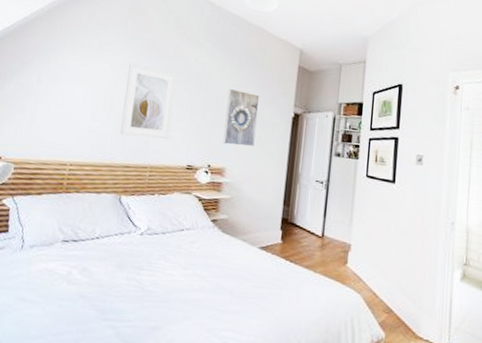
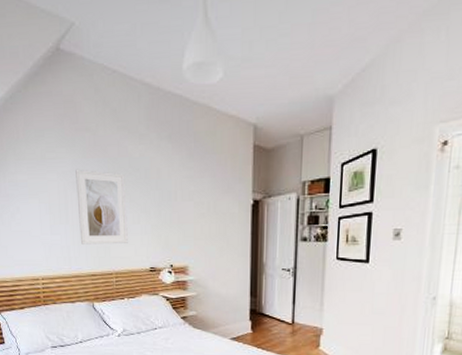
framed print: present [222,88,260,147] -> none [180,181,215,242]

